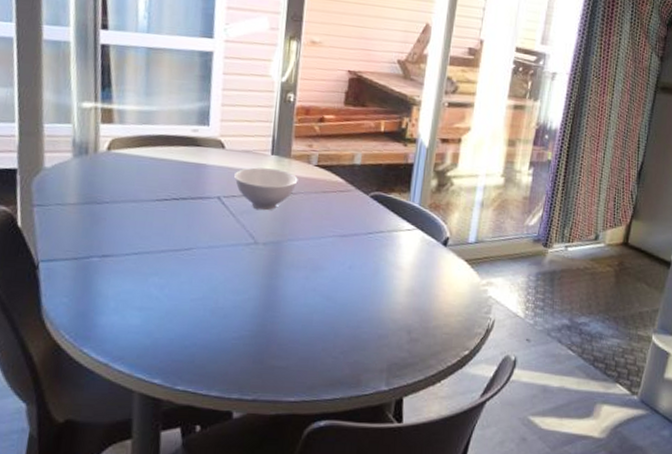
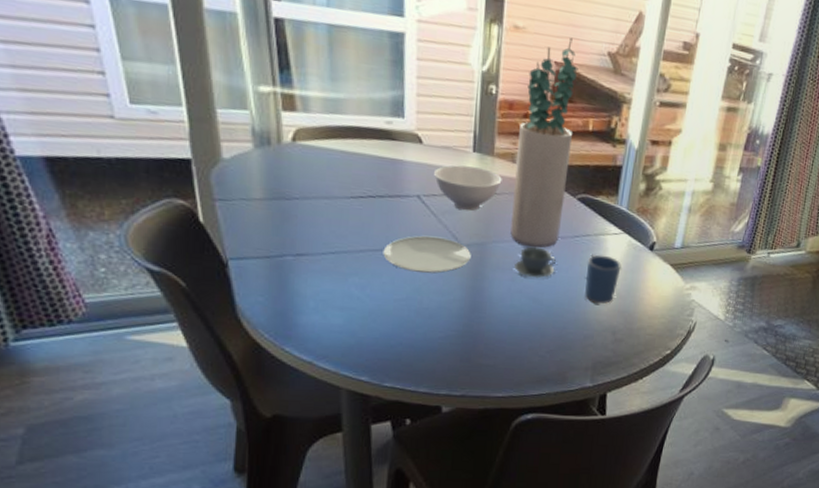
plate: none [182,235,267,272] -> present [383,236,471,274]
vase: none [305,49,370,246] -> present [510,37,578,249]
teacup: none [309,244,350,276] -> present [514,246,556,279]
mug: none [379,251,415,301] -> present [585,254,621,304]

